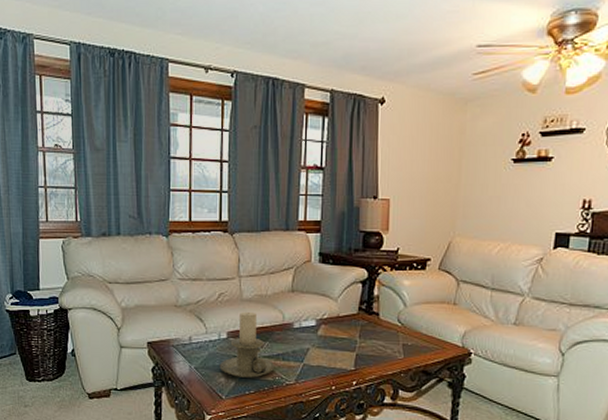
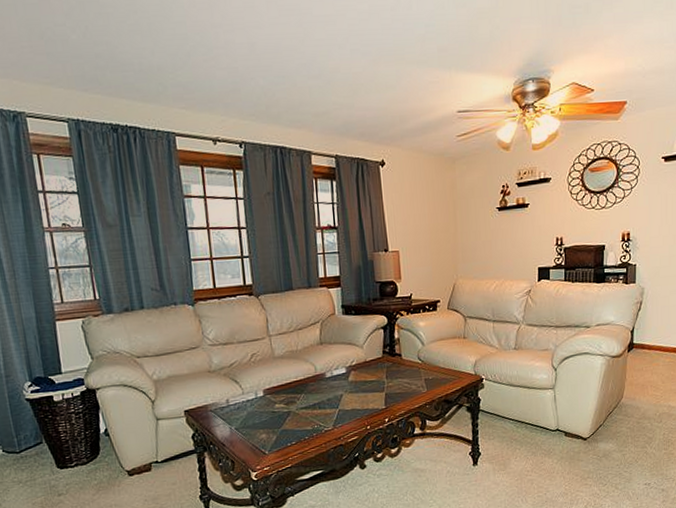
candle holder: present [219,311,275,378] -> none [259,367,313,432]

